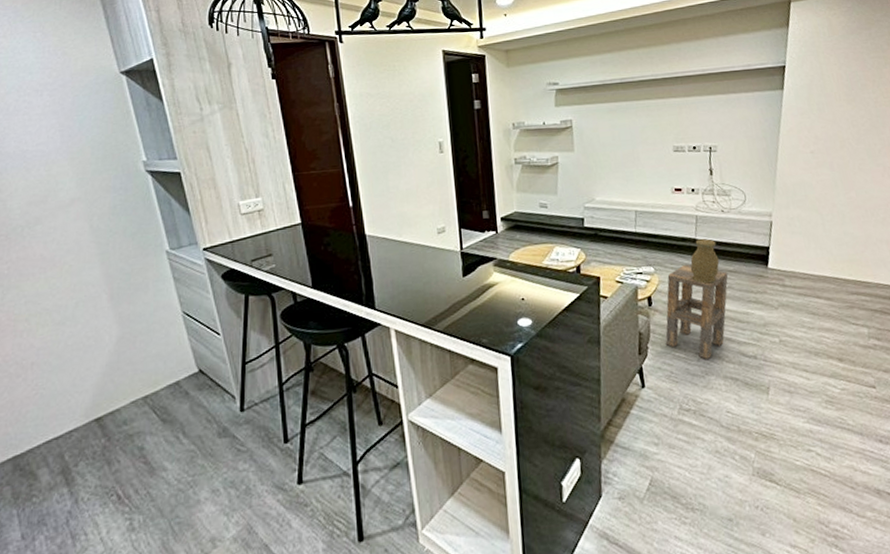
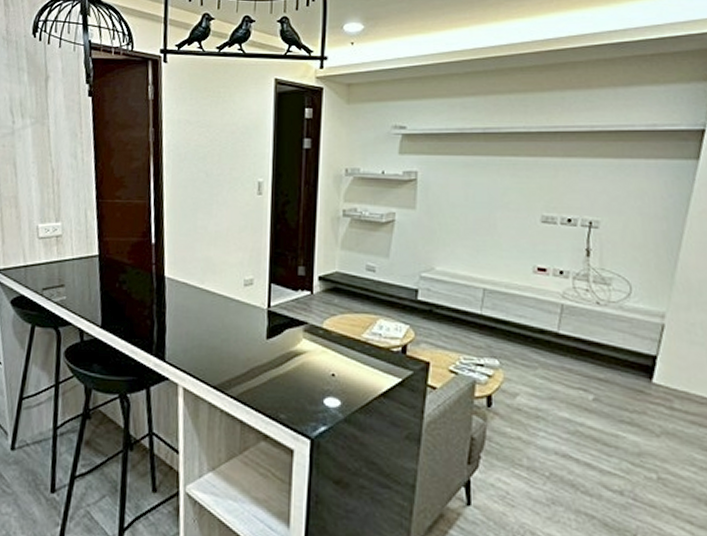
side table: present [665,263,729,360] -> none [503,362,597,486]
decorative jar: present [690,238,720,284] -> none [546,334,587,391]

